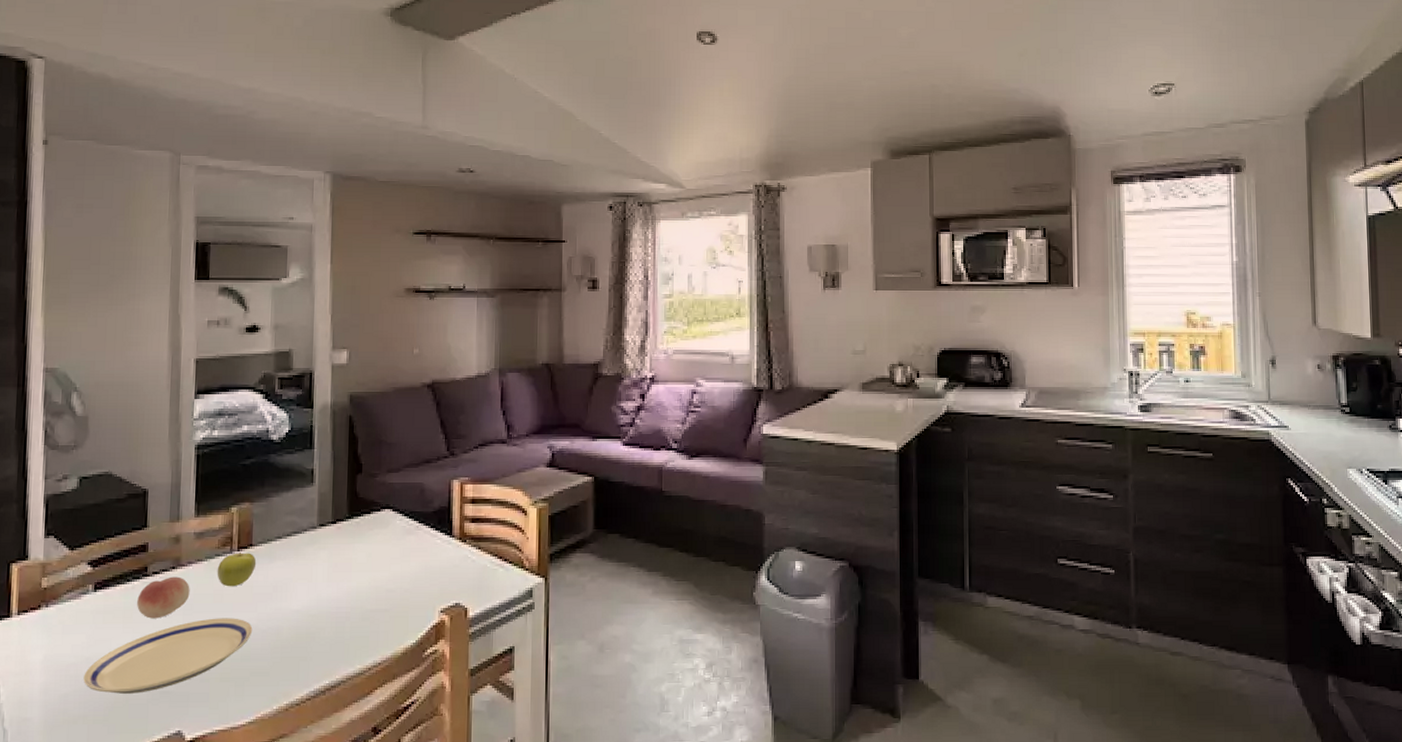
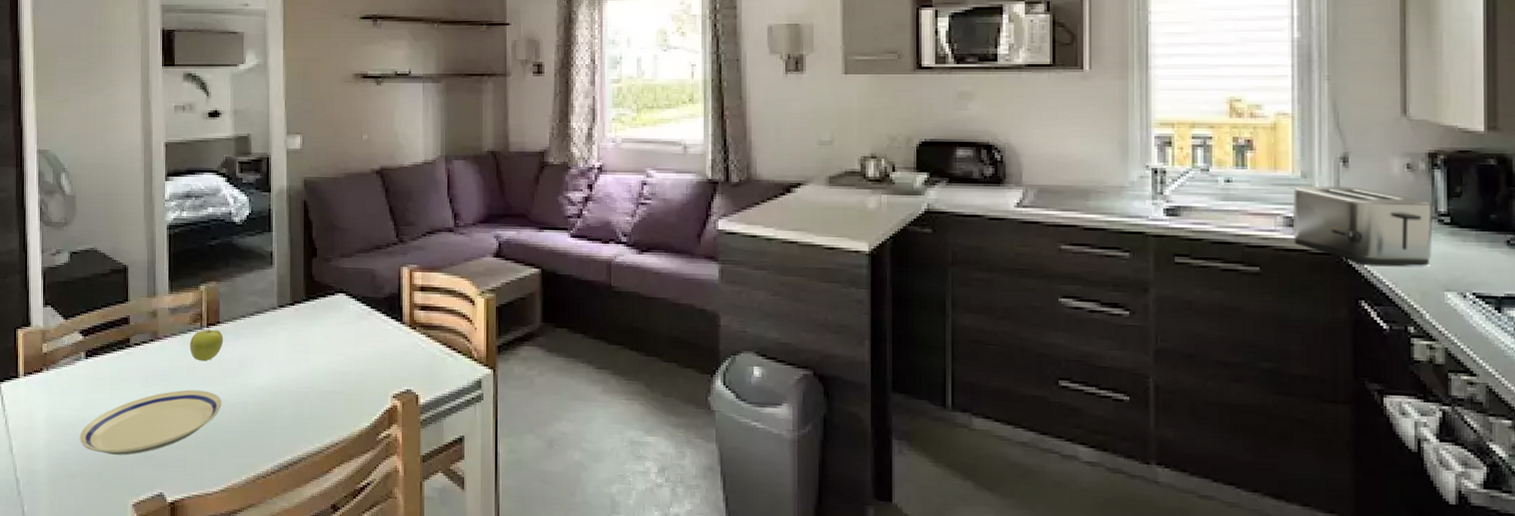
fruit: present [137,576,190,619] -> none [122,348,167,387]
toaster: none [1236,384,1338,450] -> present [1292,185,1433,267]

